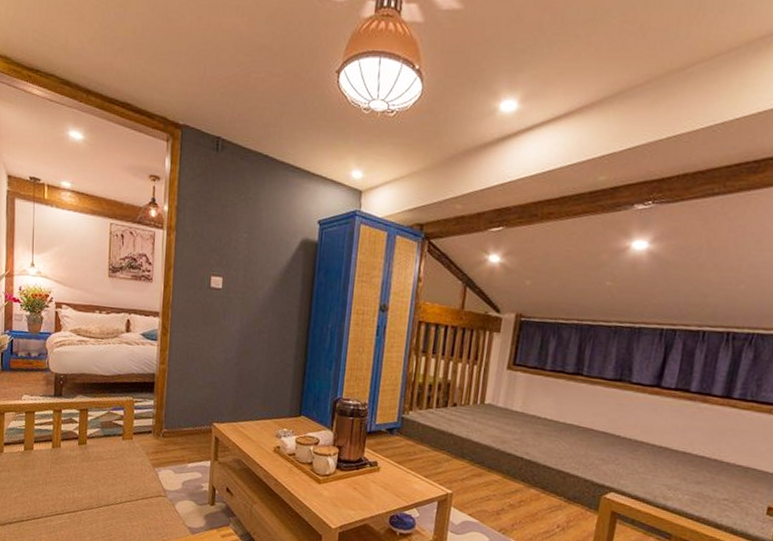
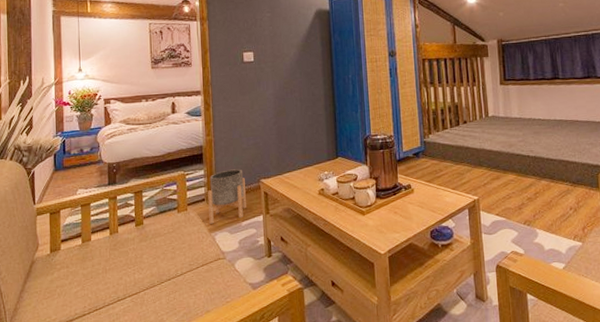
planter: none [154,405,196,460] -> present [208,169,246,224]

